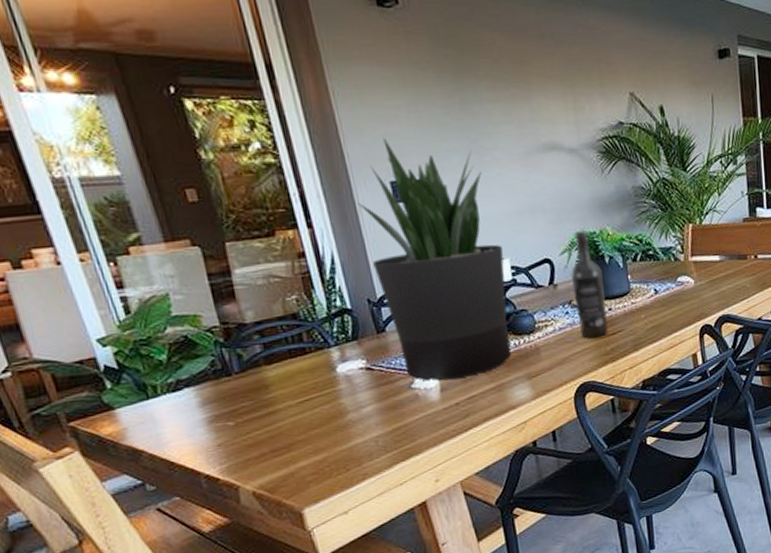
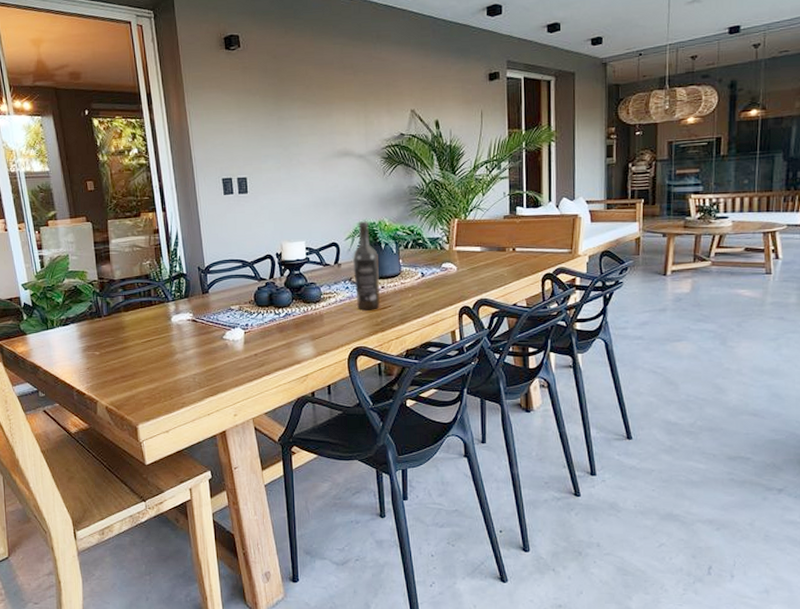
planter: present [357,137,512,381] -> none [198,145,301,335]

